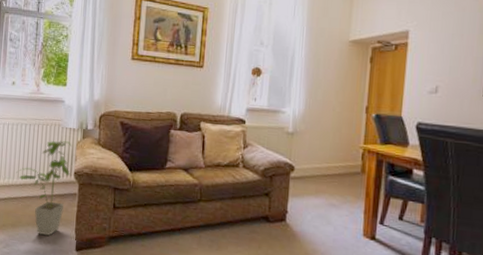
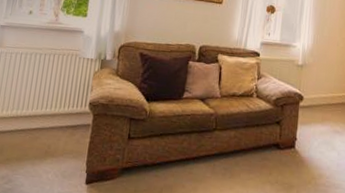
house plant: present [16,140,72,236] -> none [26,70,89,169]

